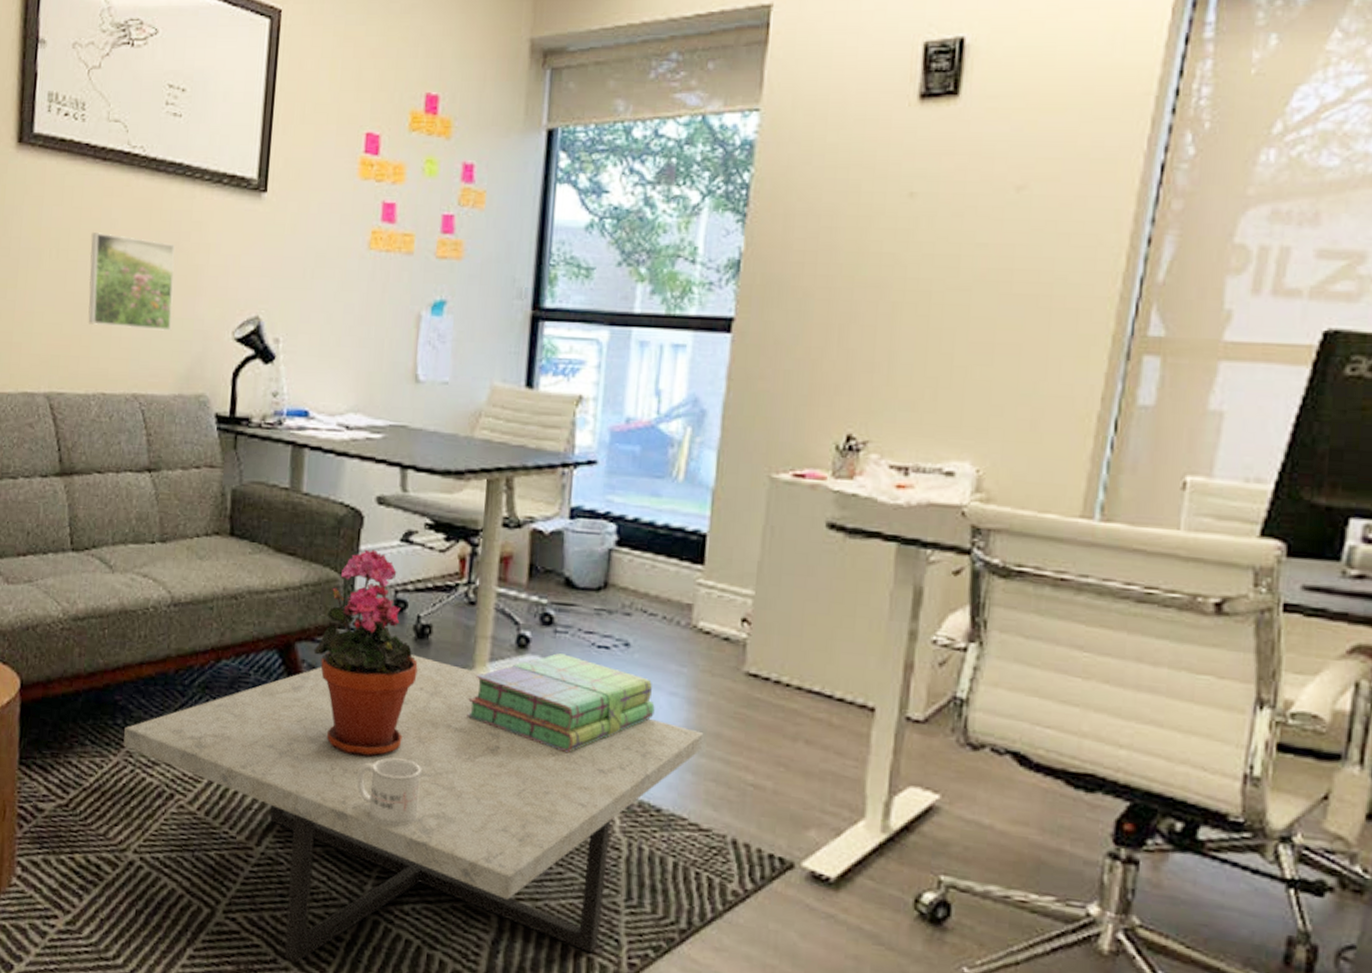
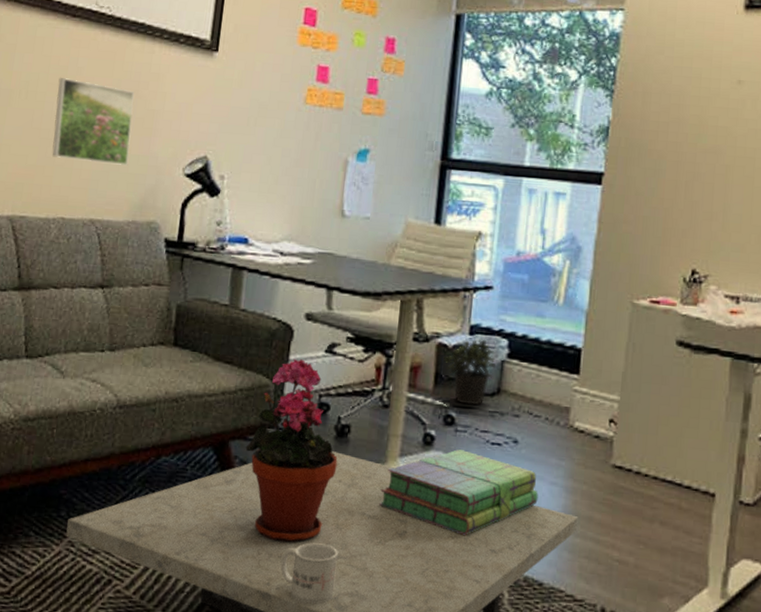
potted plant: none [538,524,601,603] -> present [443,339,495,406]

